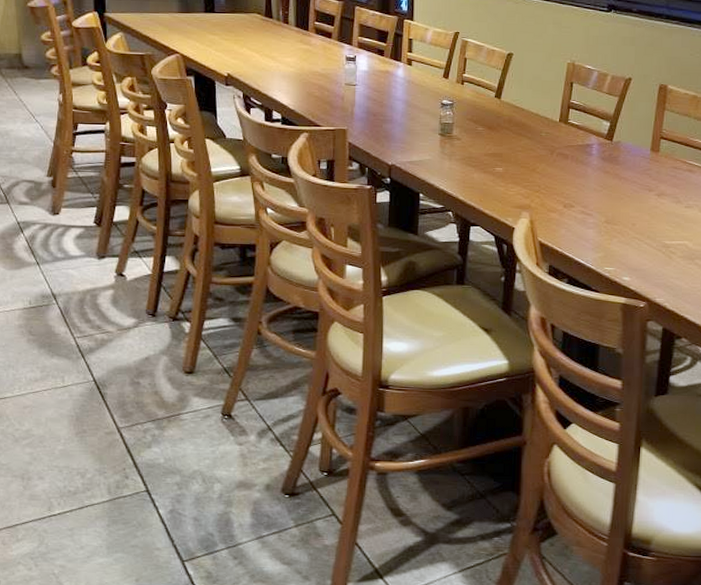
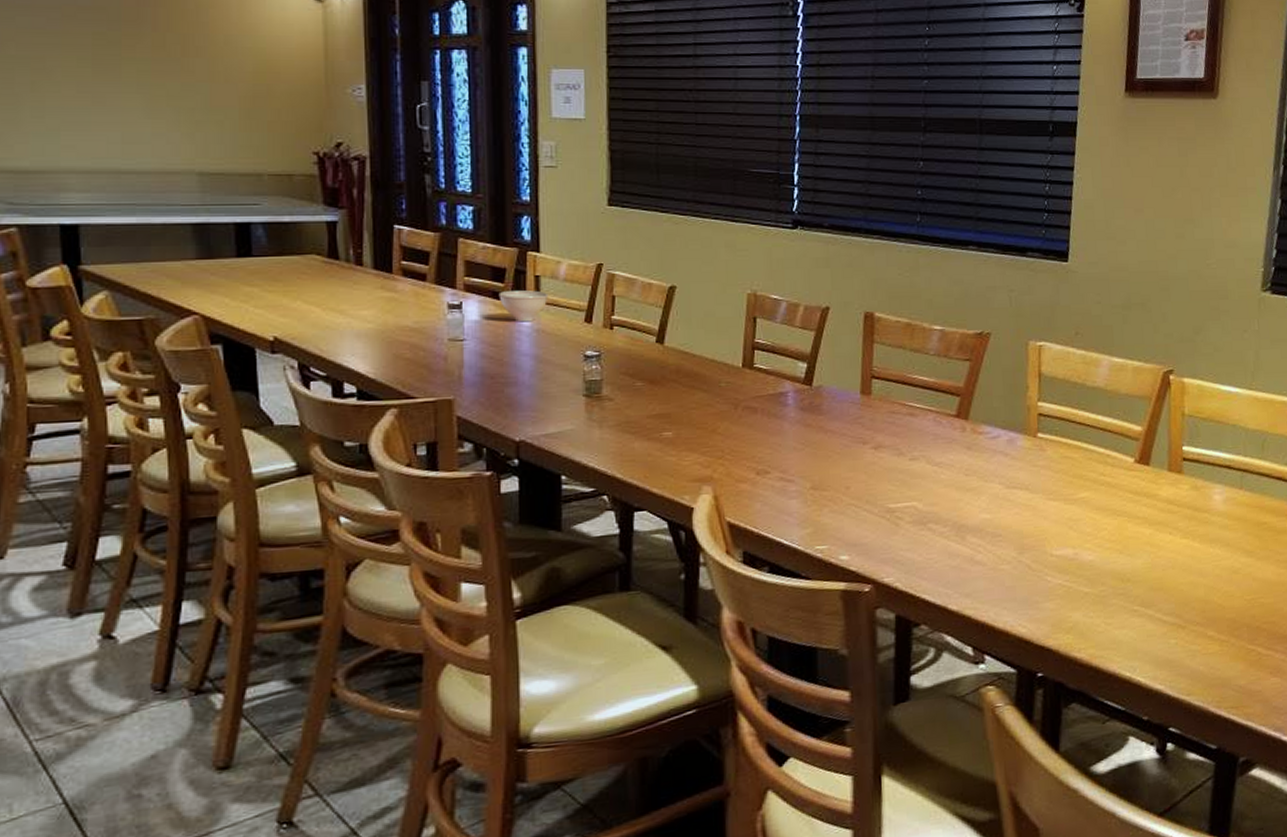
bowl: none [382,49,418,75] -> present [498,290,549,322]

